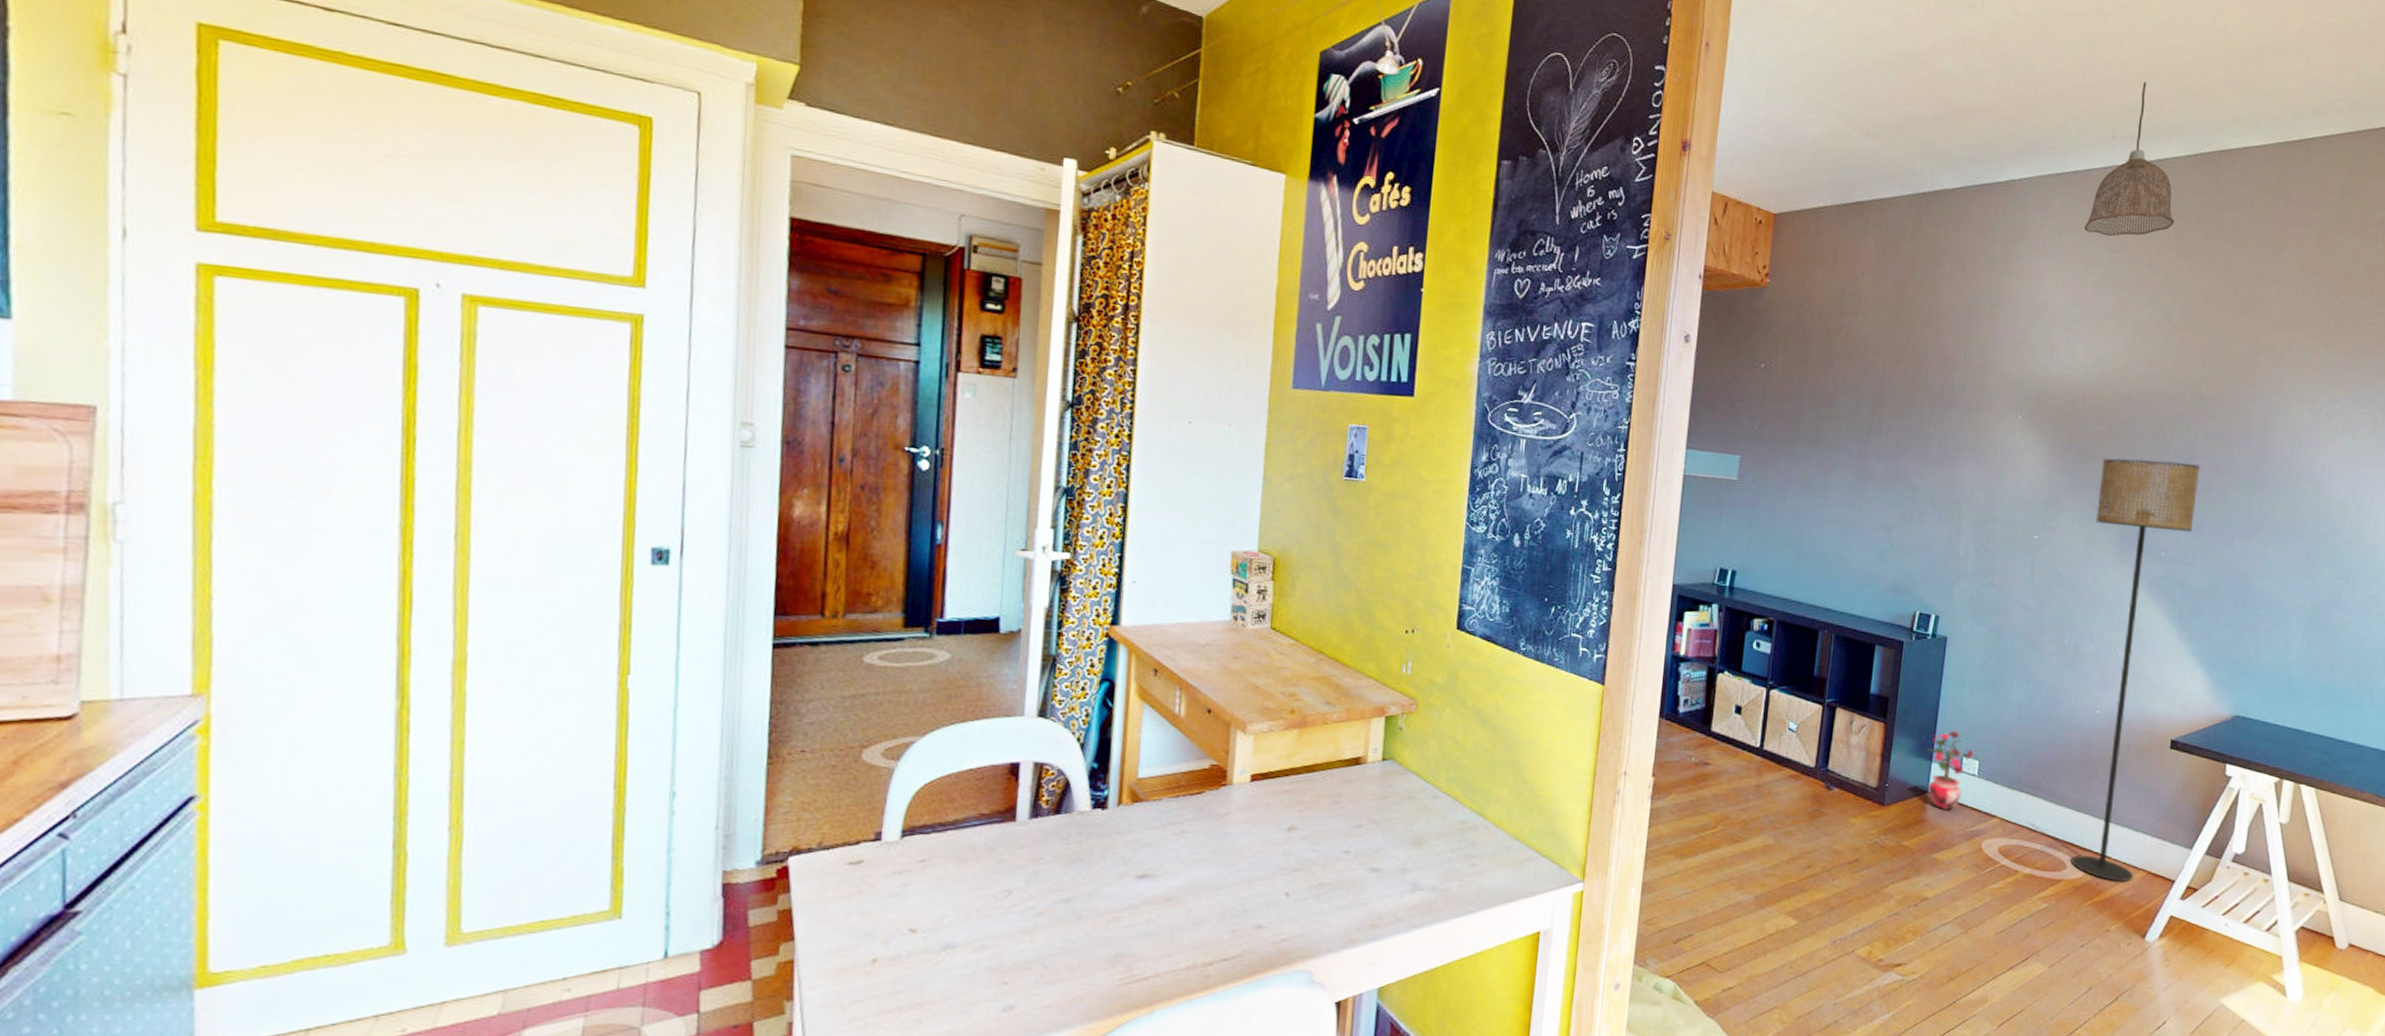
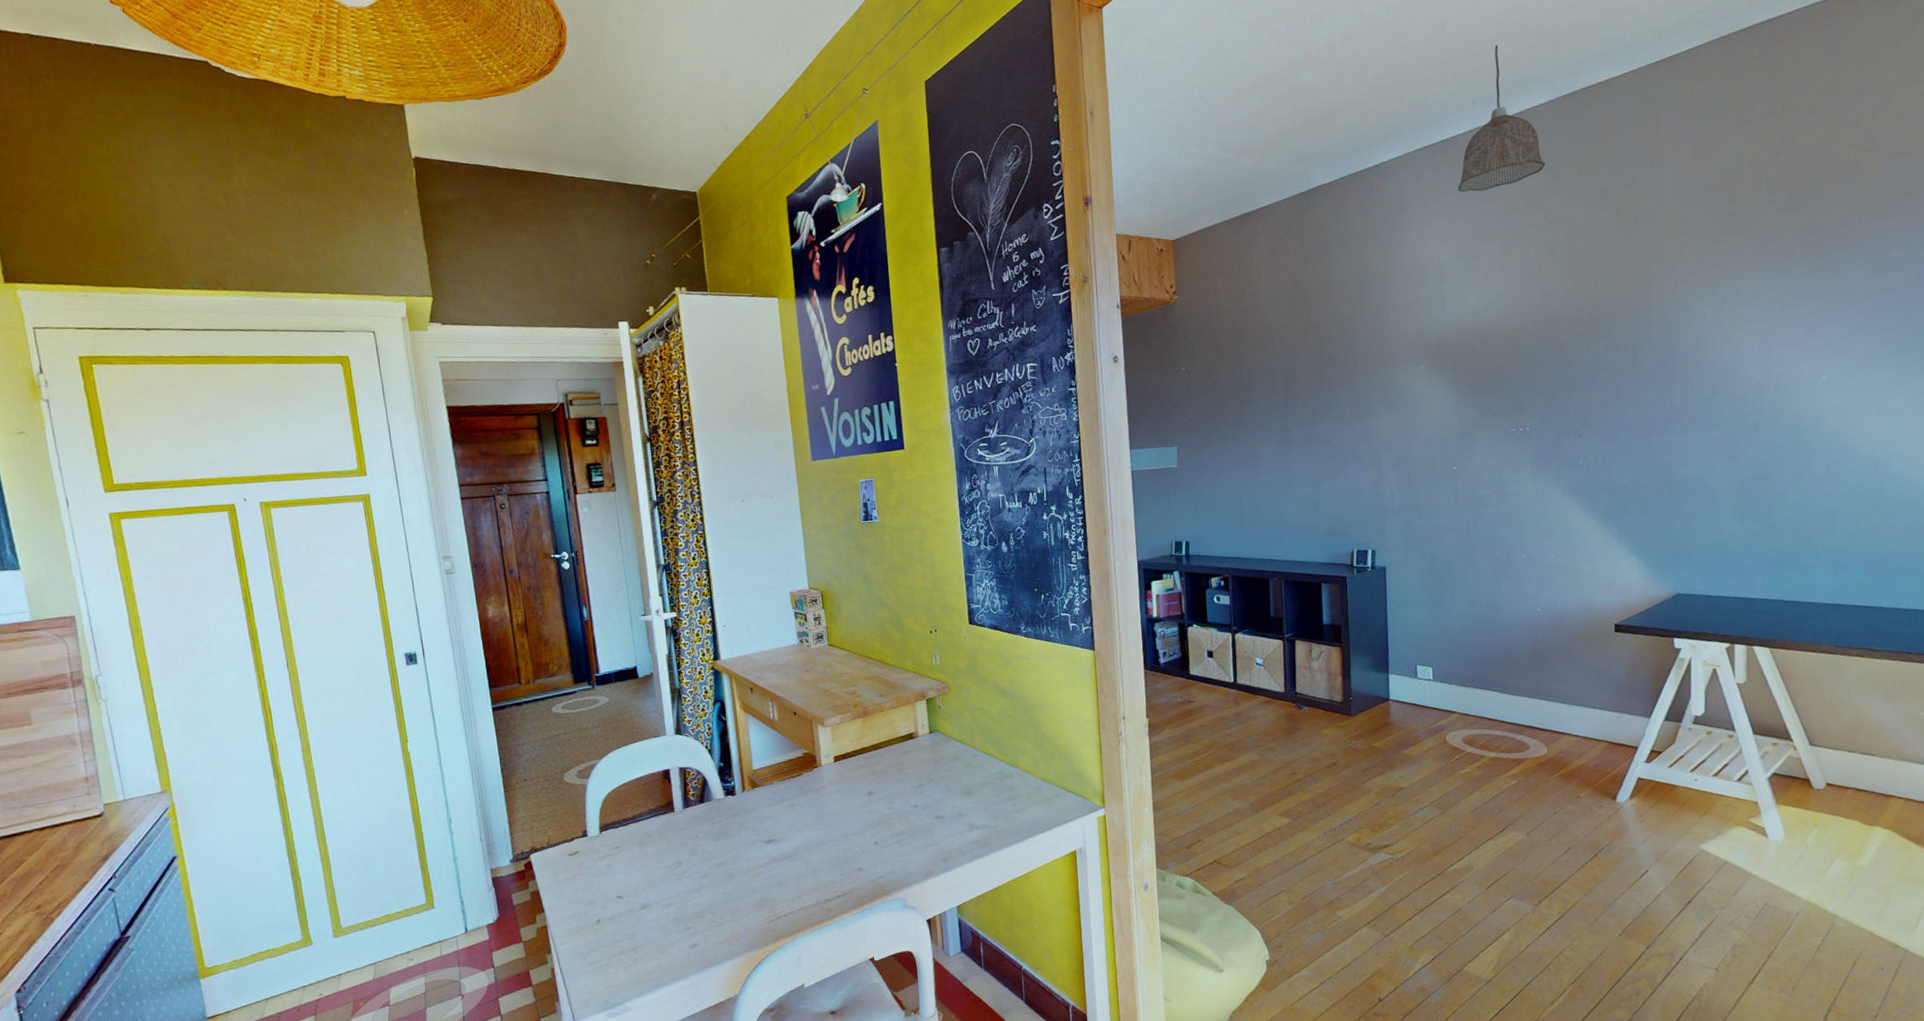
potted plant: present [1926,730,1975,811] -> none [1381,644,1427,713]
floor lamp: present [2071,458,2200,883] -> none [1508,376,1607,755]

